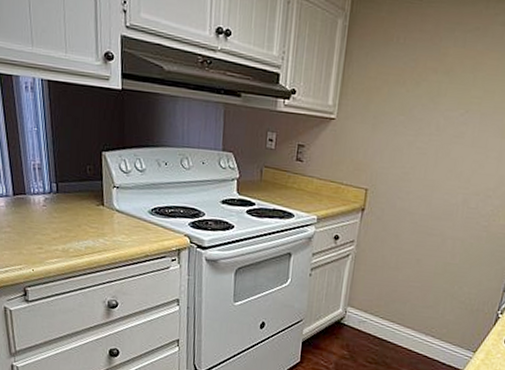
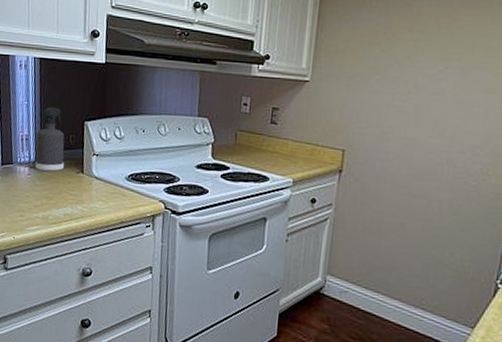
spray bottle: none [49,134,82,203] -> present [35,106,65,171]

